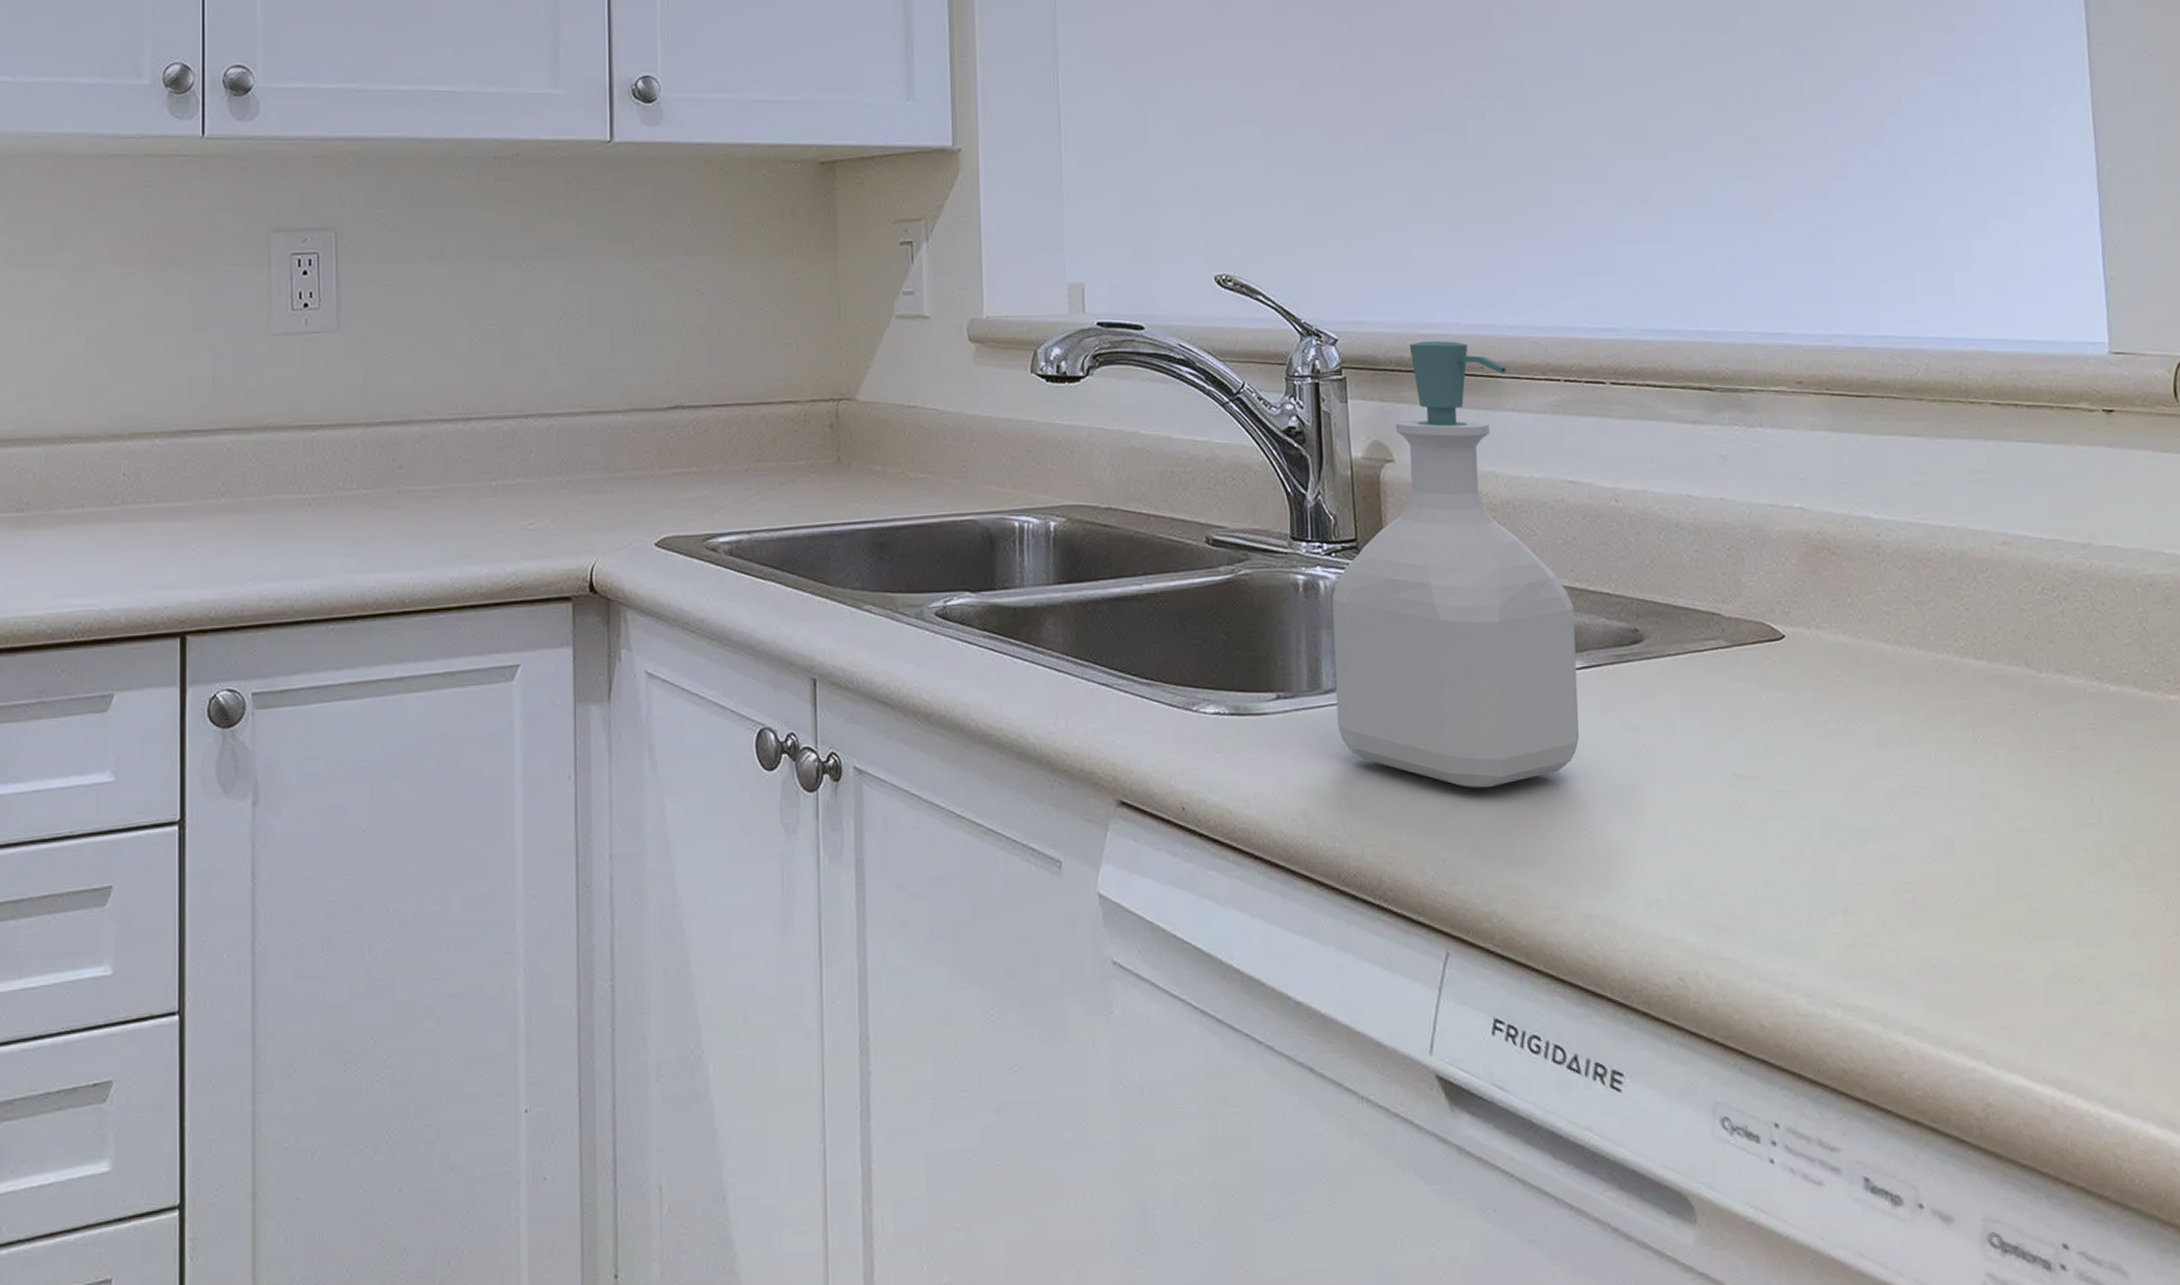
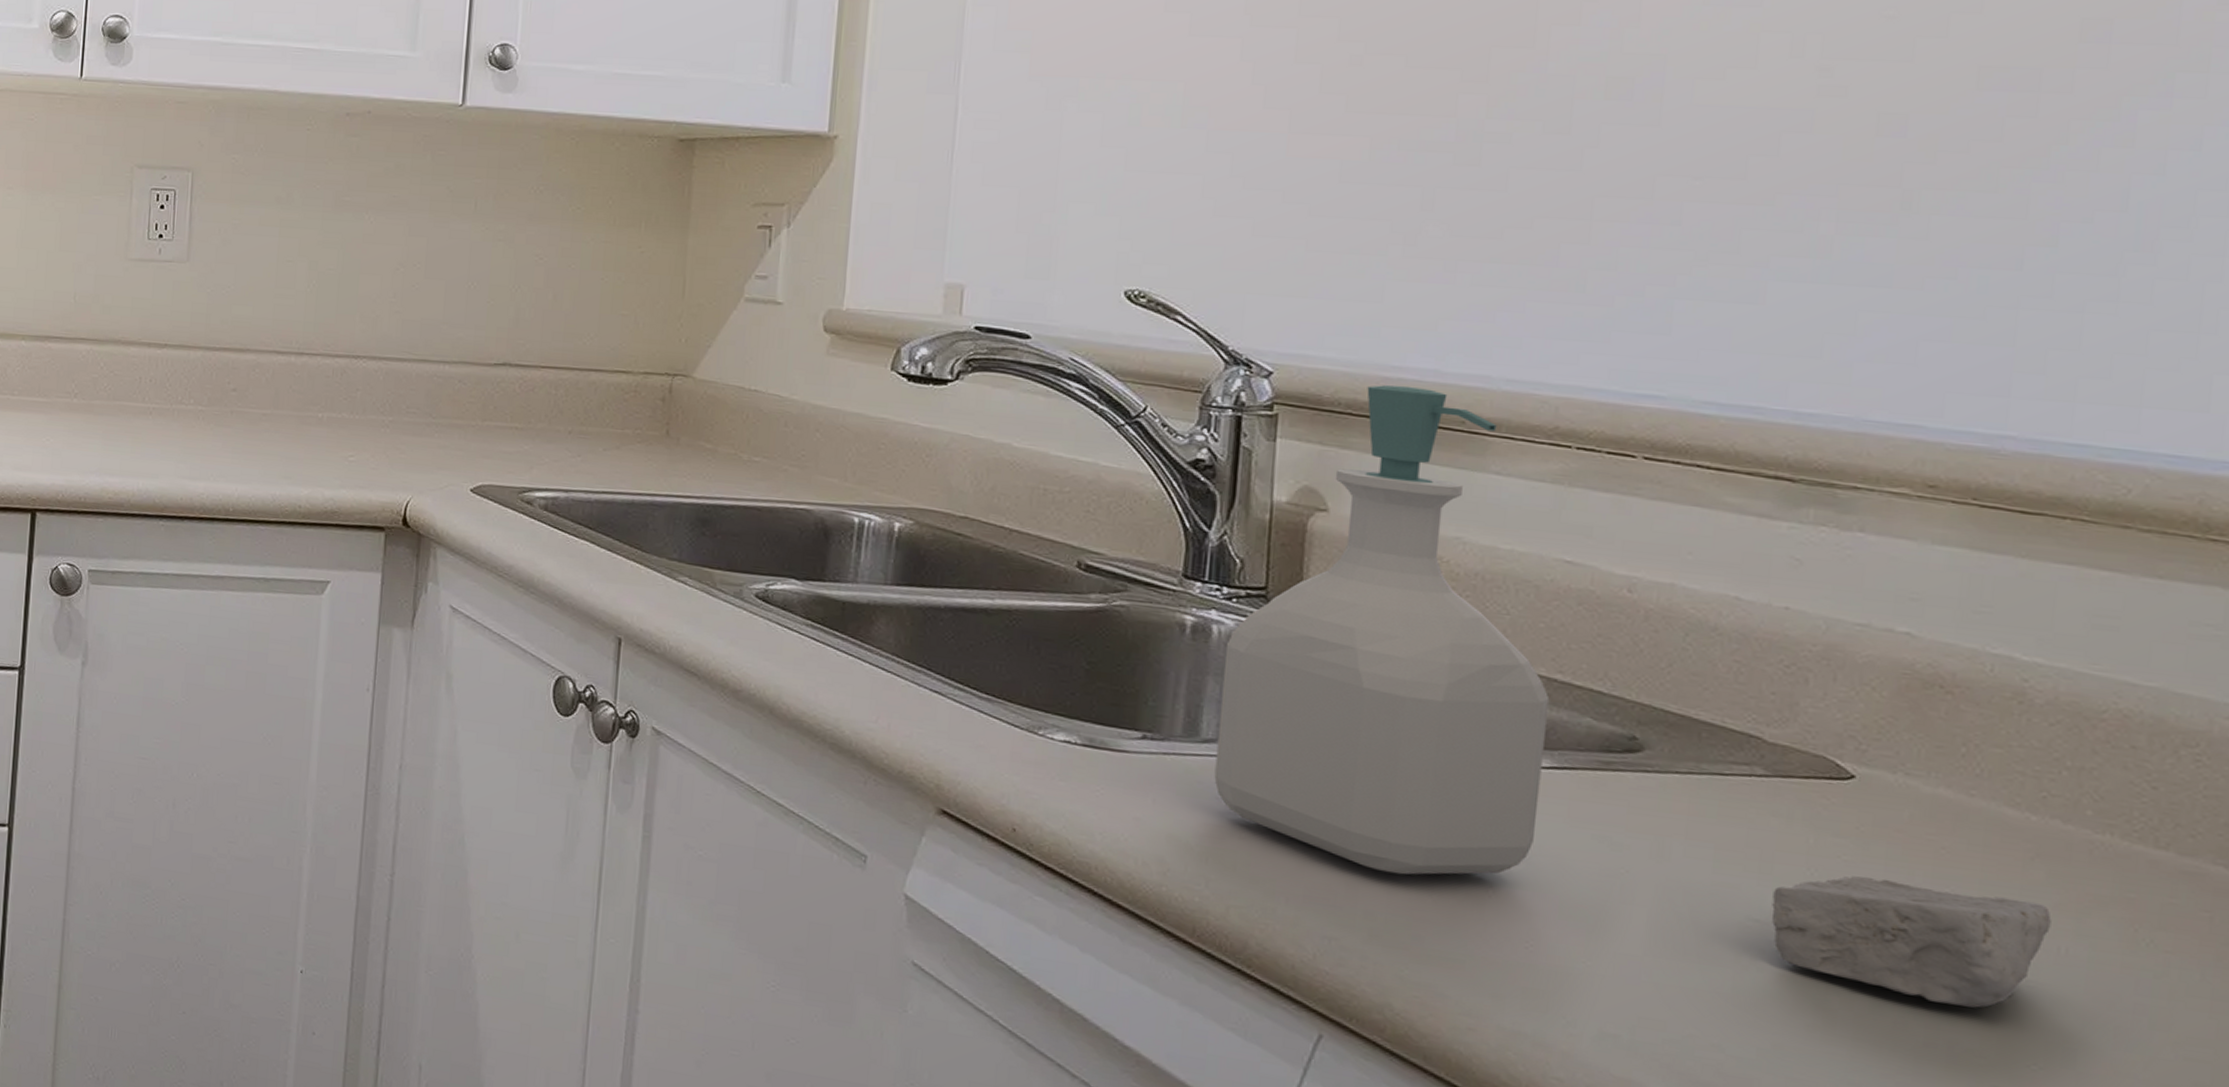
soap bar: none [1746,719,1923,819] -> present [1772,876,2052,1008]

